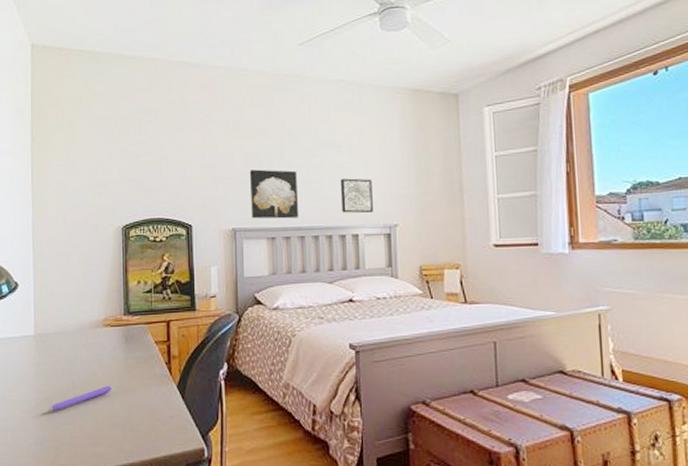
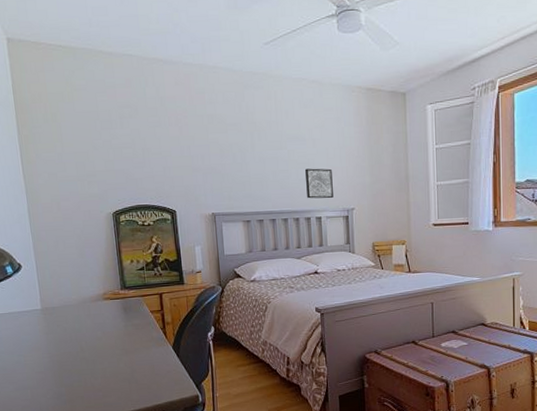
pen: present [46,385,113,411] -> none [59,348,117,371]
wall art: present [249,169,299,219] -> none [224,160,270,205]

